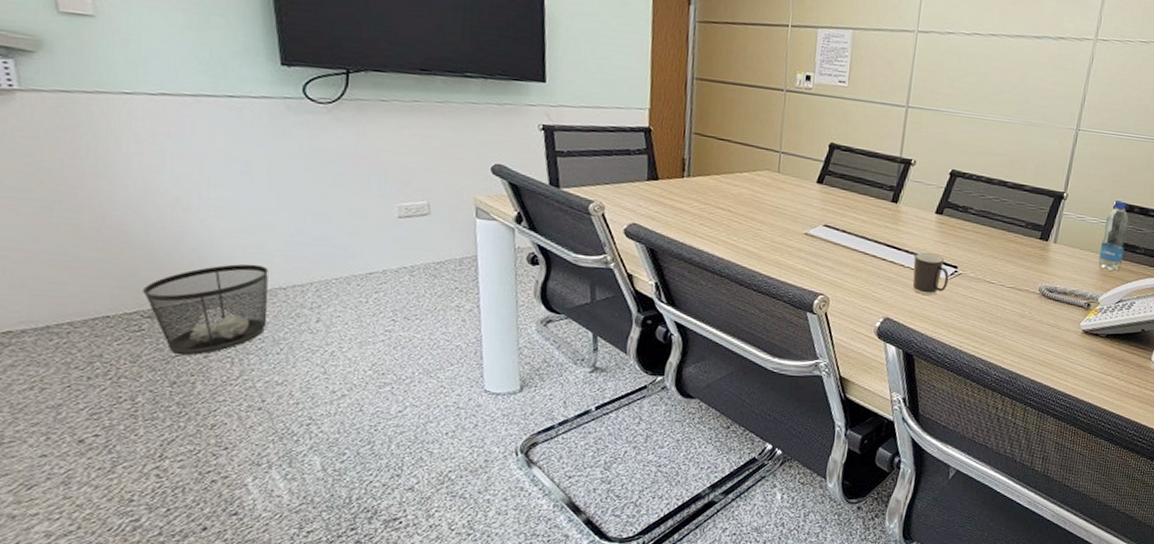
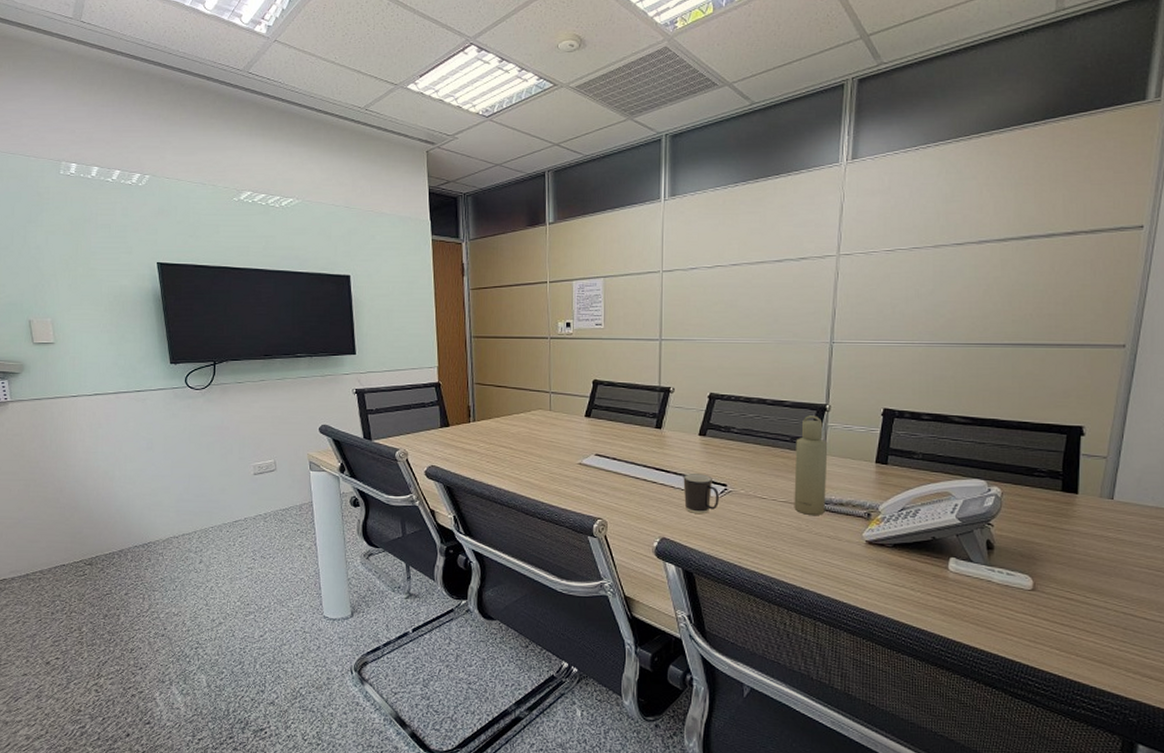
waste bin: present [141,263,269,355] -> none [84,519,166,593]
bottle: none [1020,202,1061,304] -> present [794,415,828,516]
bottle: present [1098,200,1130,272] -> none [873,407,902,479]

